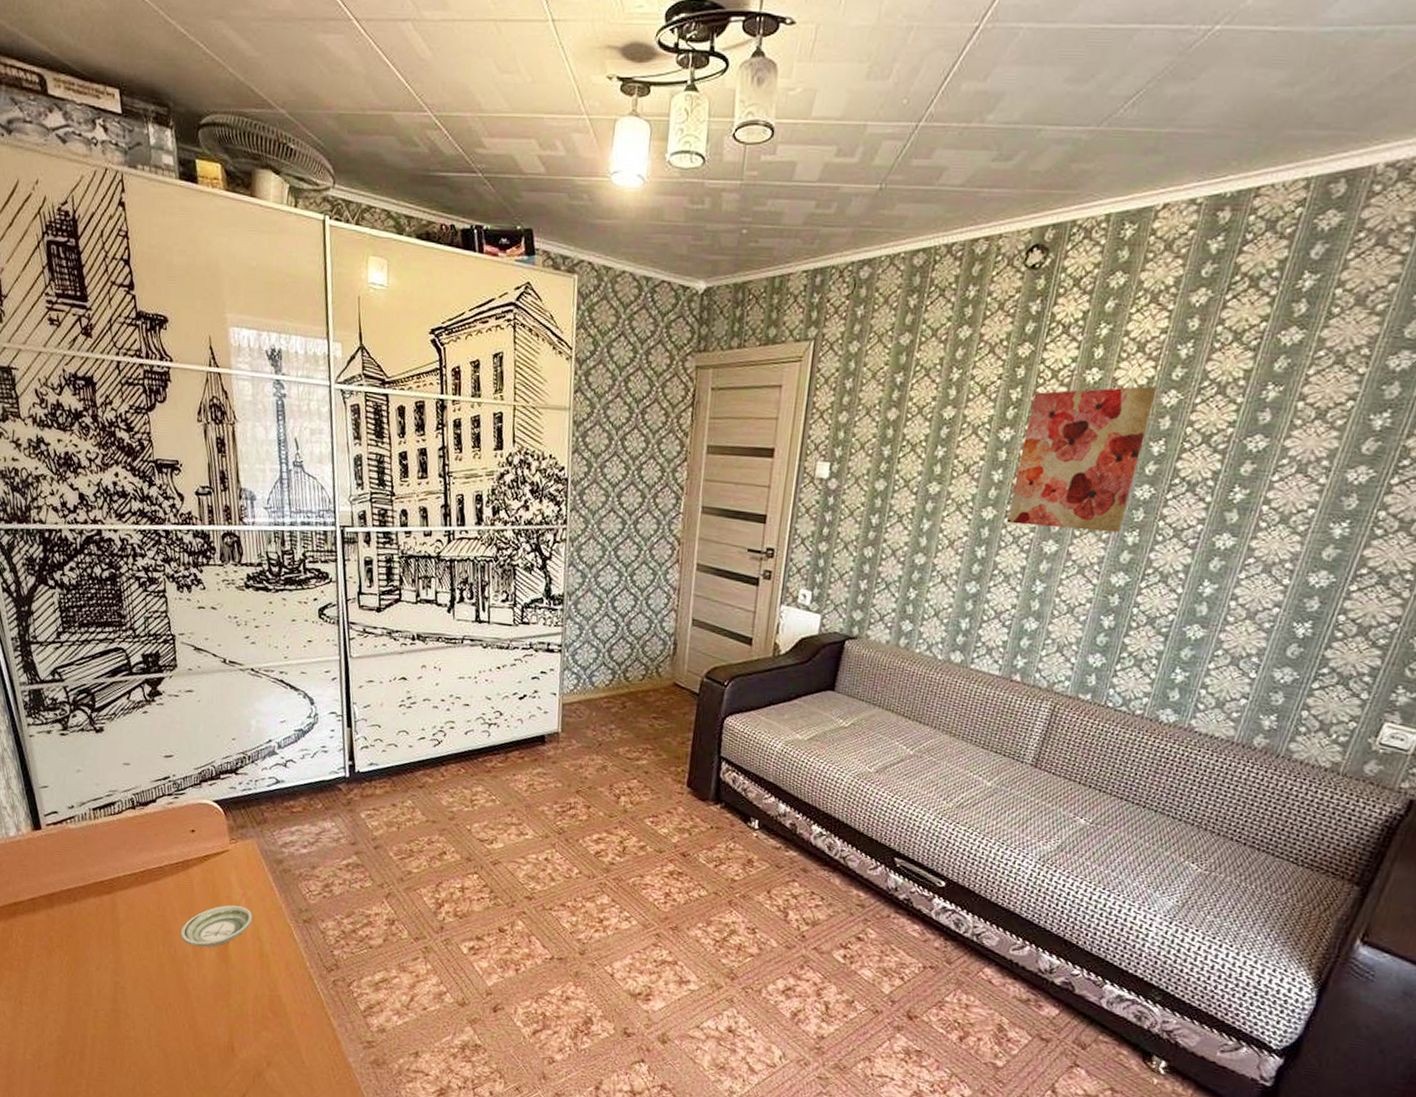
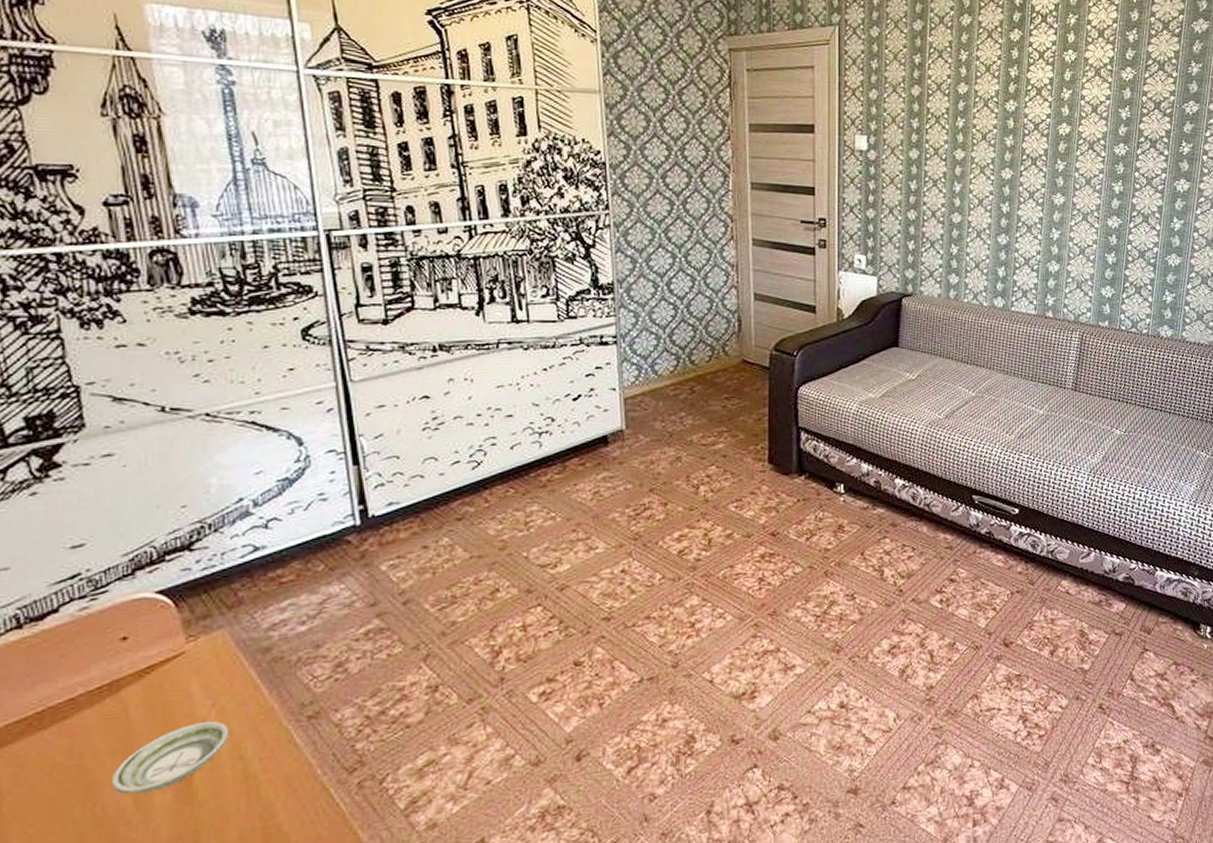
wall art: present [1006,386,1157,533] -> none [1021,64,1117,184]

